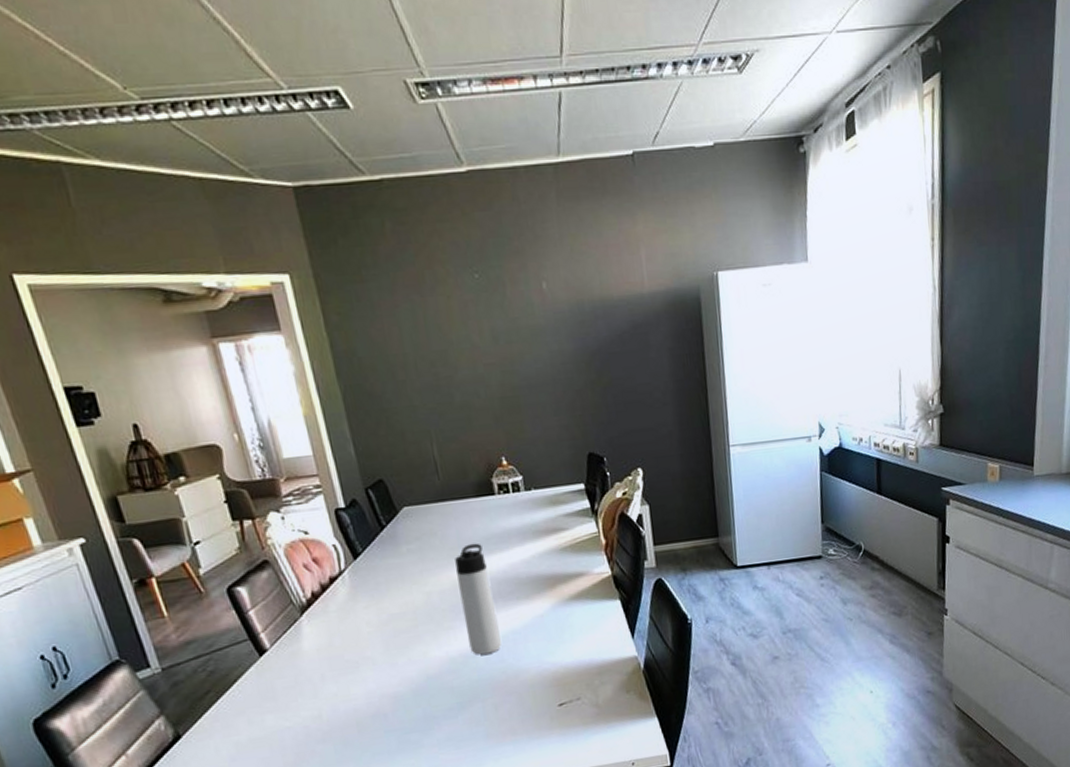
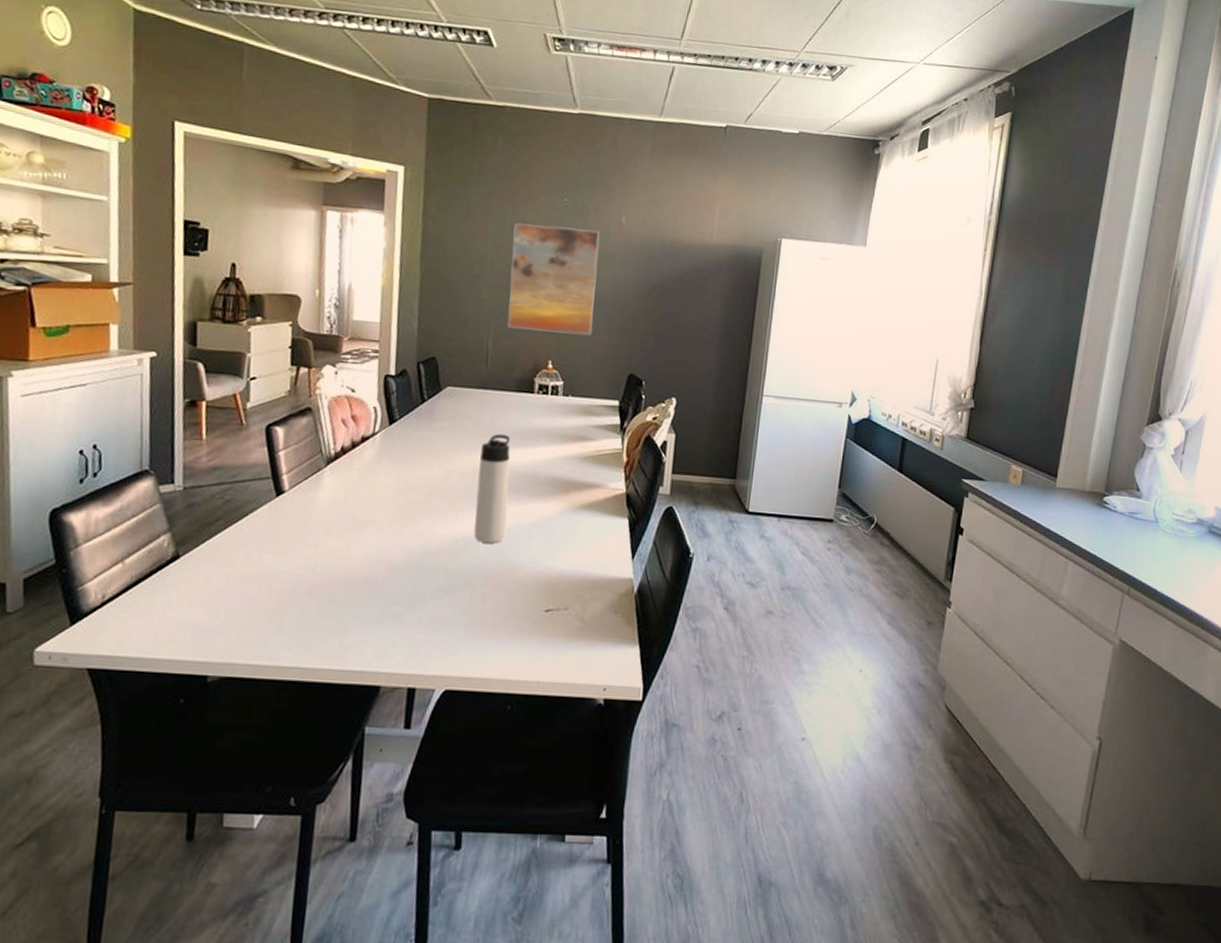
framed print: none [428,305,540,431] -> present [507,223,600,335]

